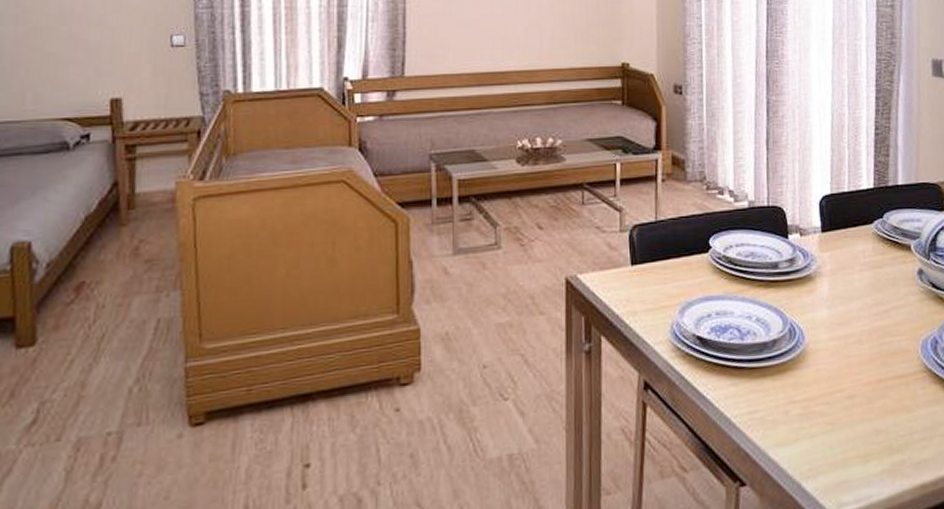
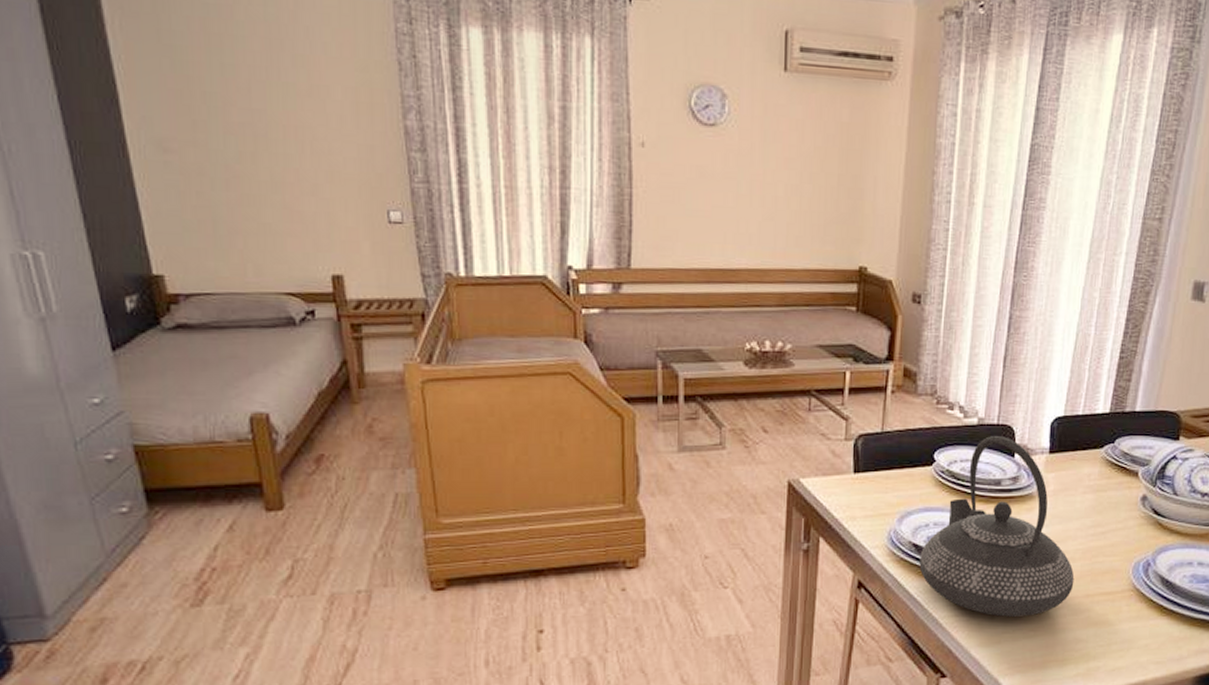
teapot: none [705,218,865,411] -> present [919,436,1075,617]

